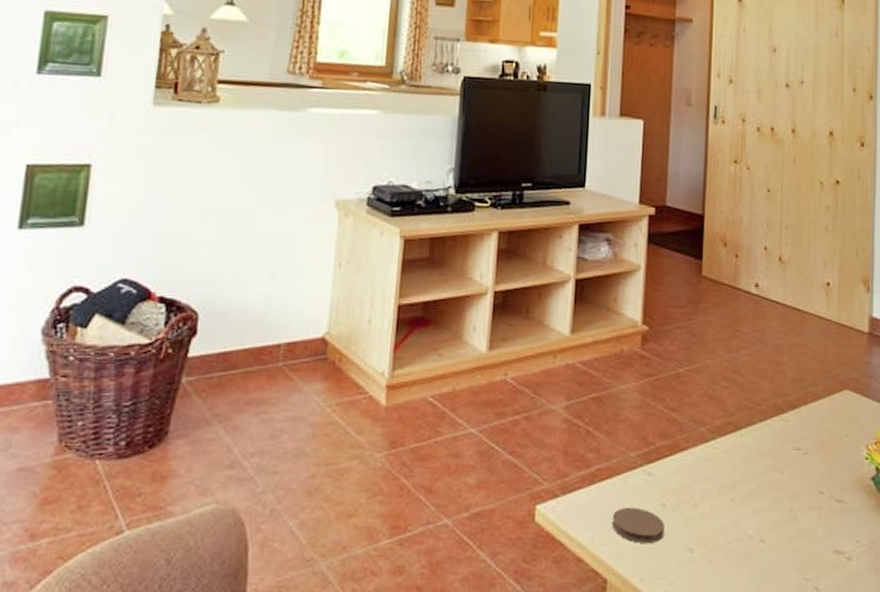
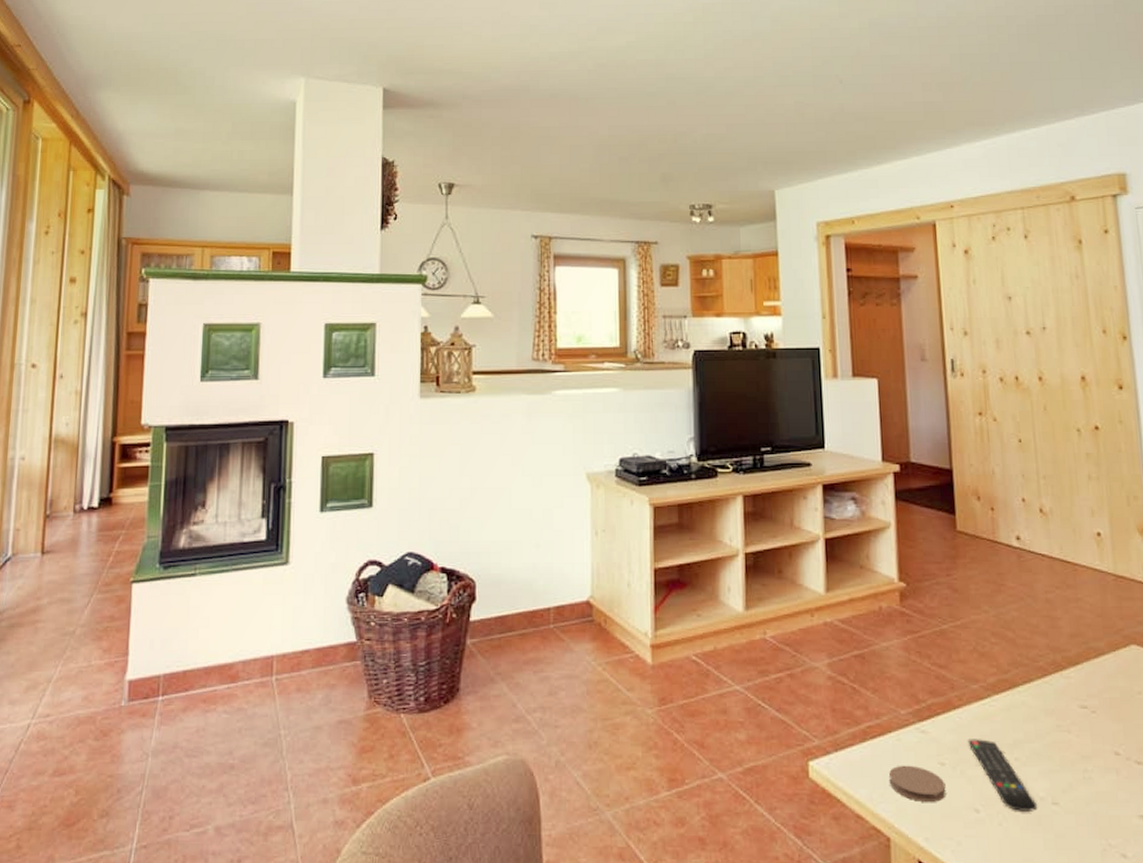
remote control: none [689,480,746,550] -> present [967,739,1038,811]

